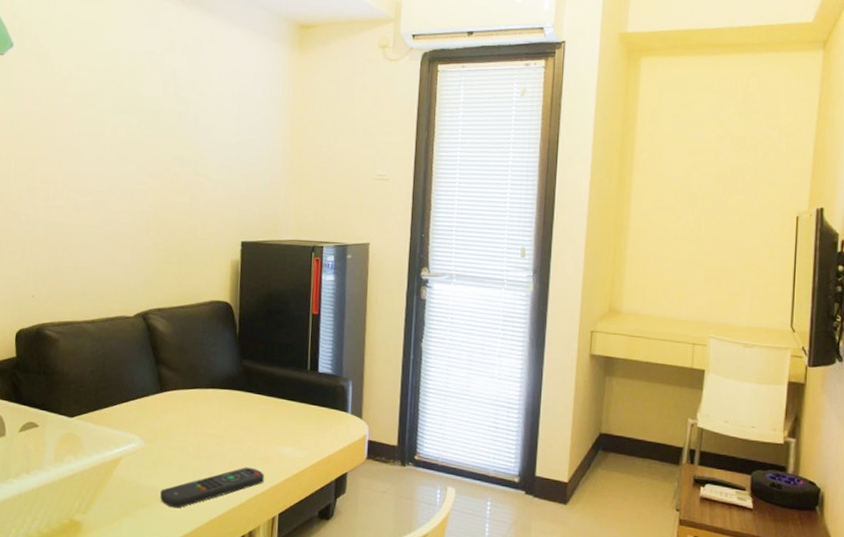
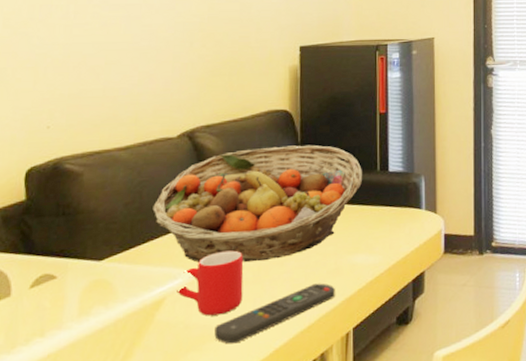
fruit basket: none [113,335,294,439] -> present [152,145,362,263]
mug: none [130,425,186,481] -> present [177,250,244,316]

